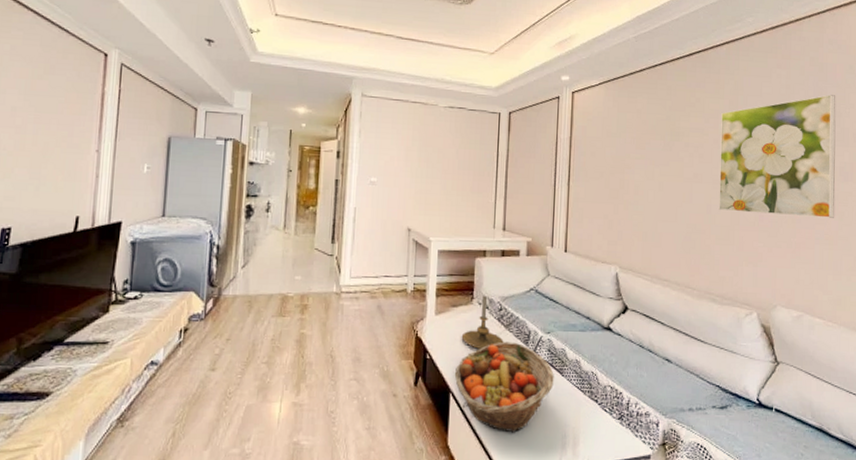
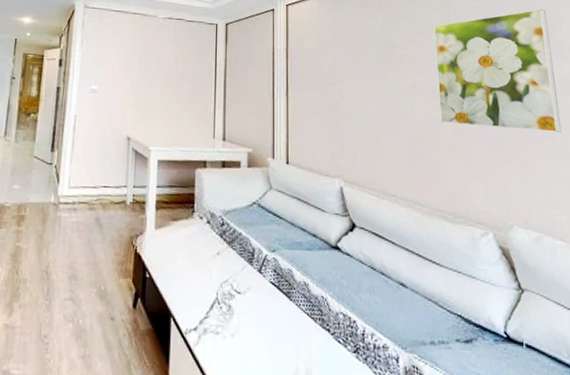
fruit basket: present [454,341,554,433] -> none [175,260,282,366]
candle holder: present [461,295,504,349] -> none [182,209,227,268]

